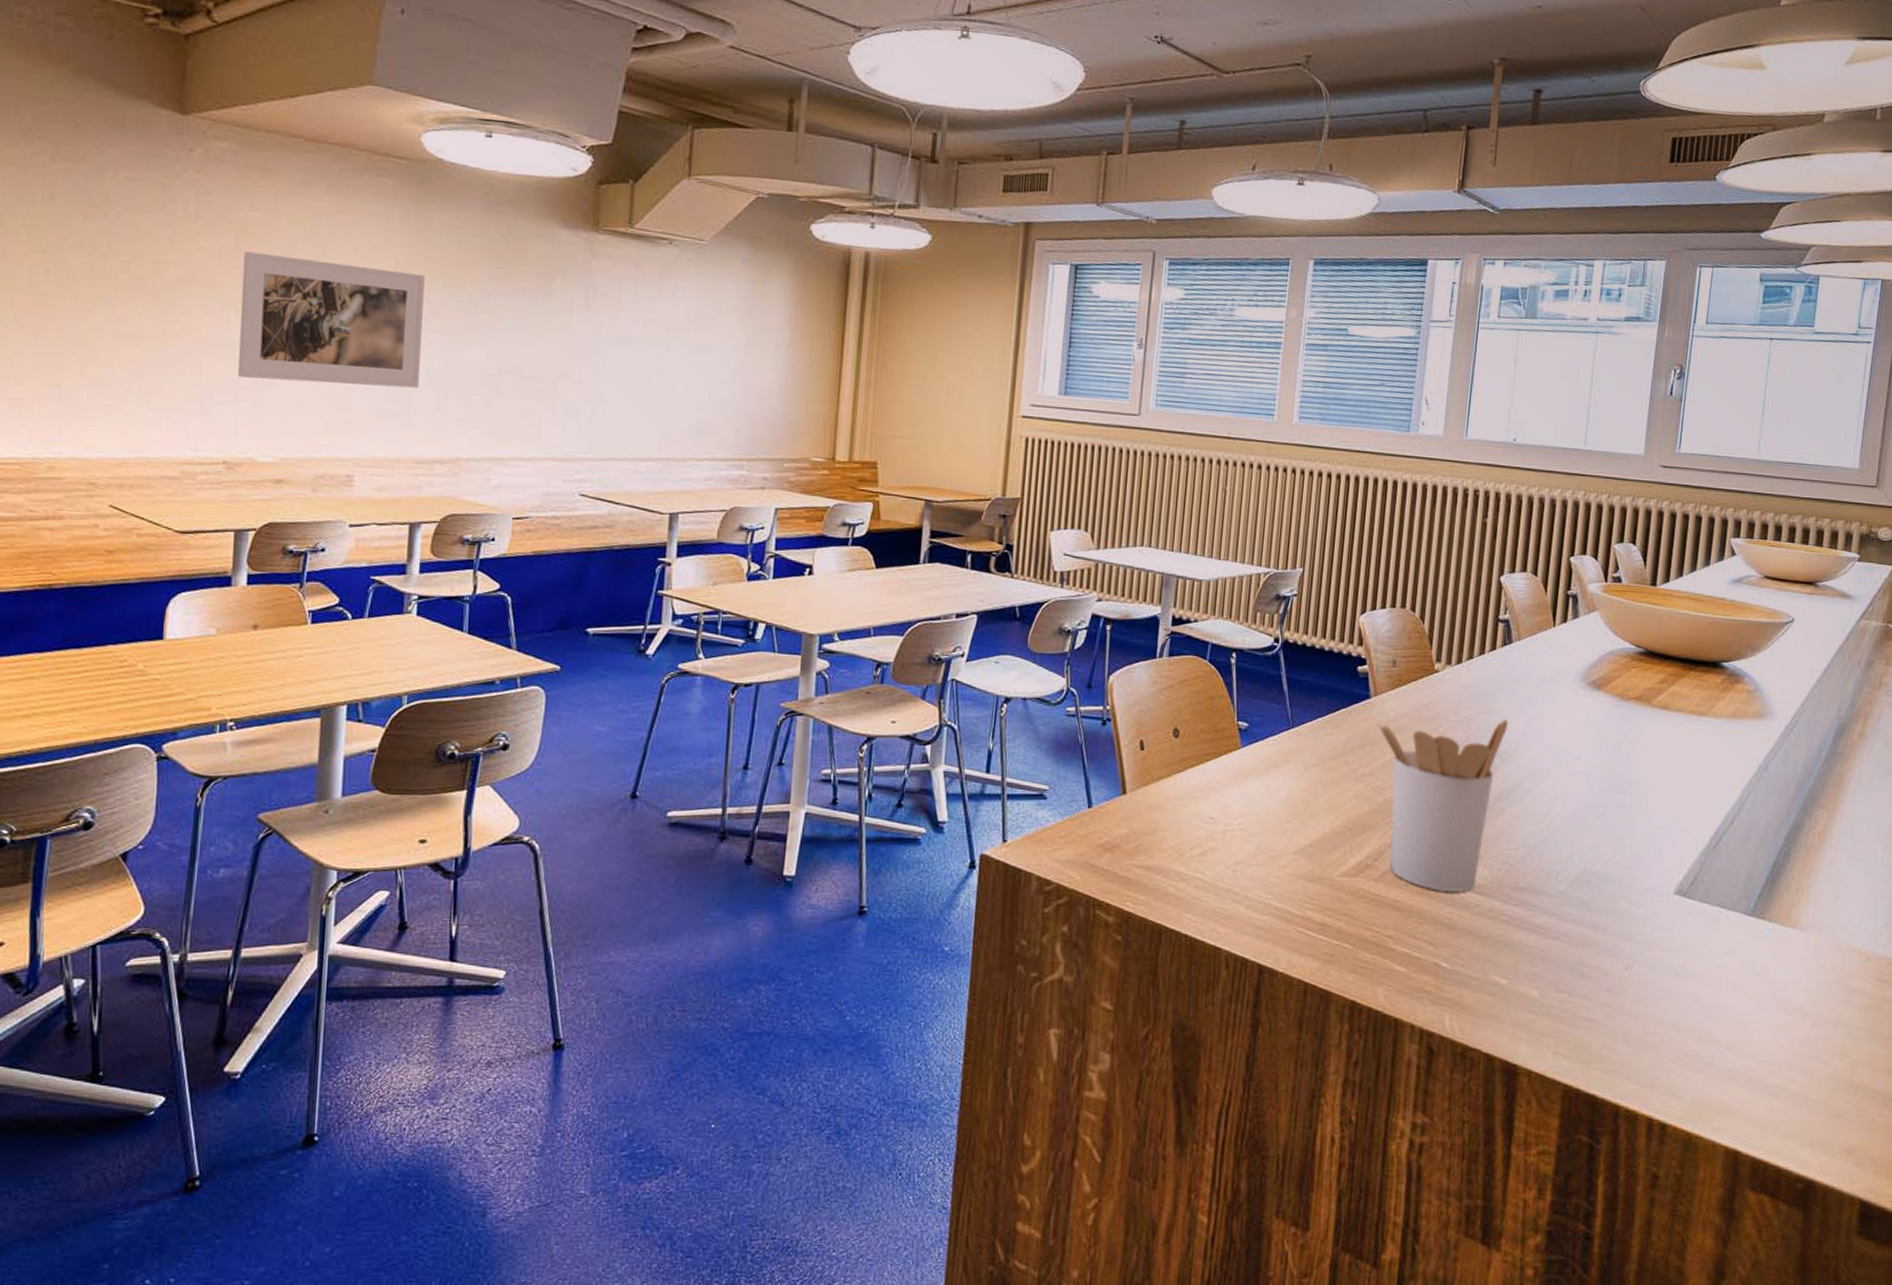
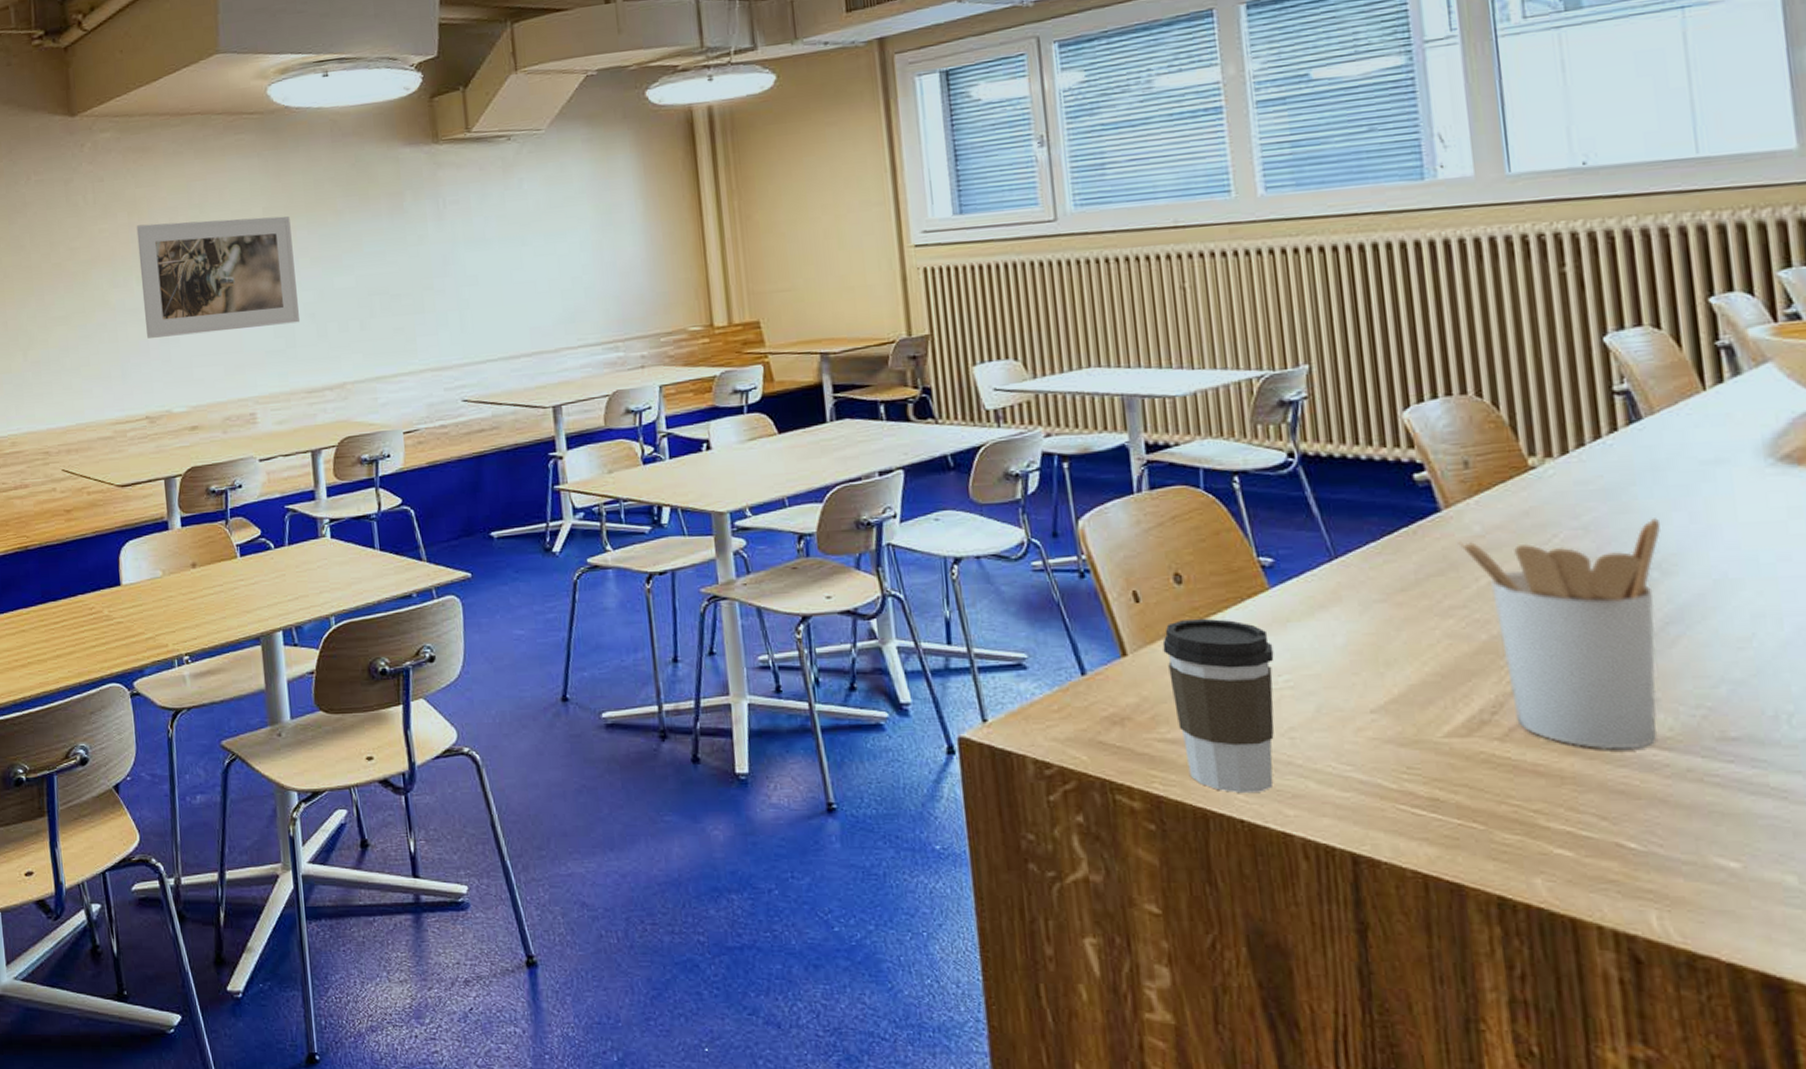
coffee cup: none [1154,767,1235,913] -> present [1162,618,1275,792]

